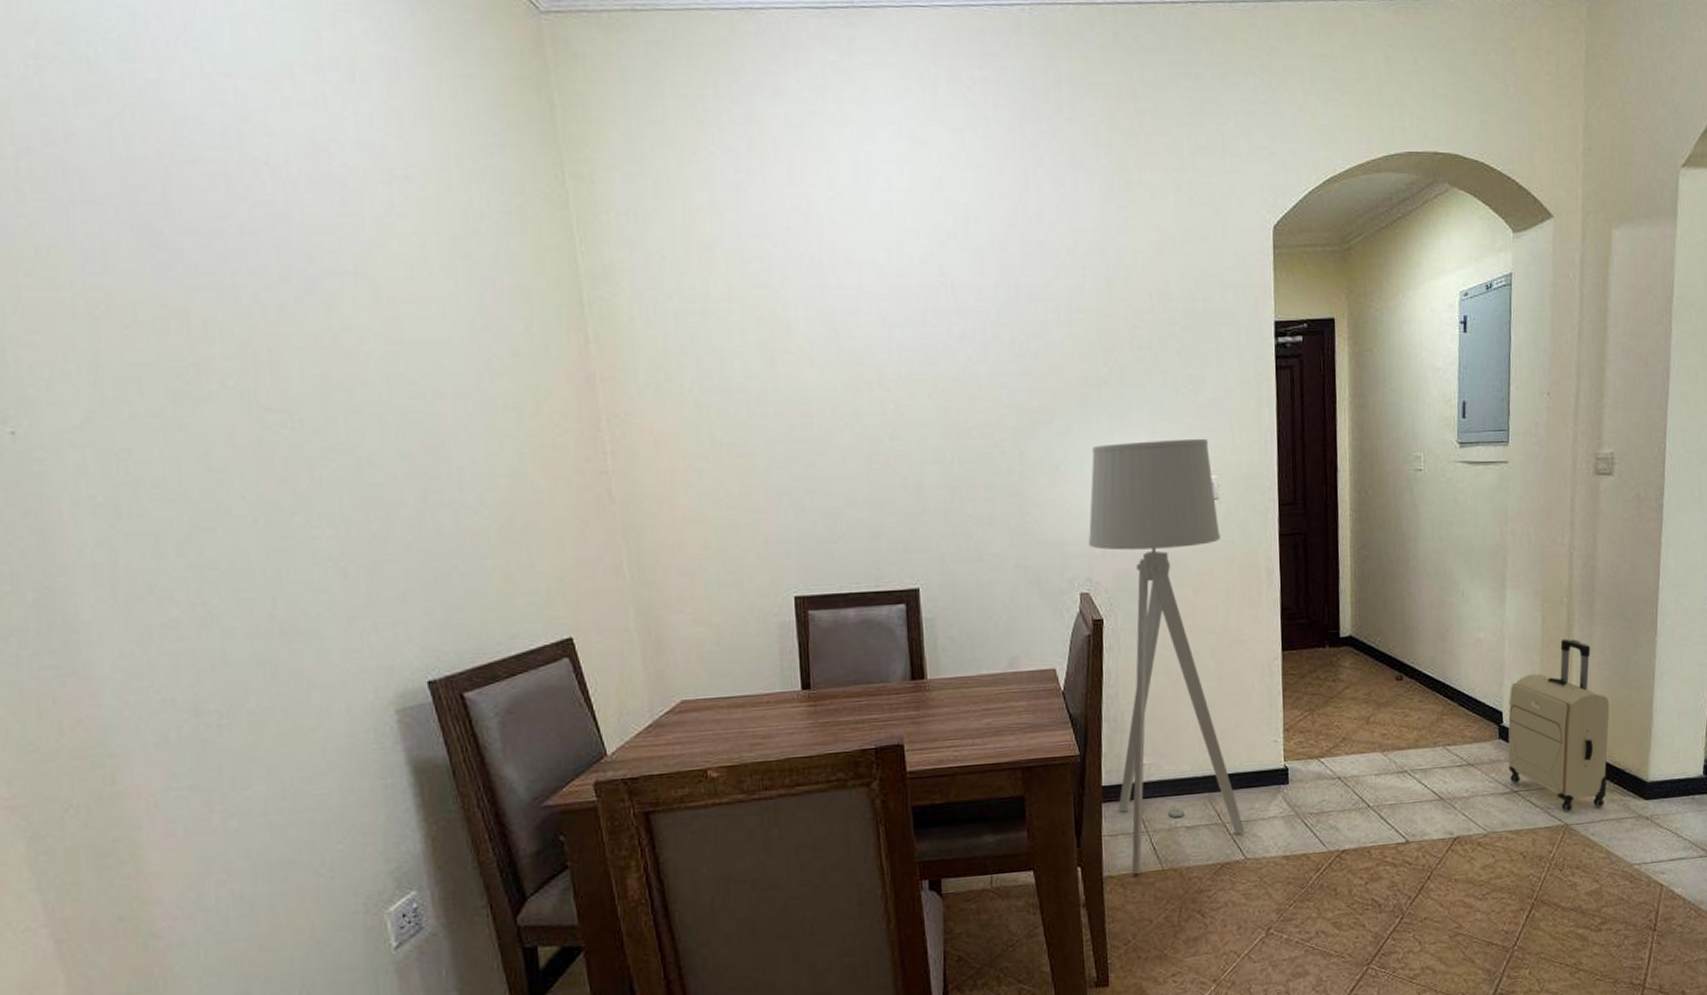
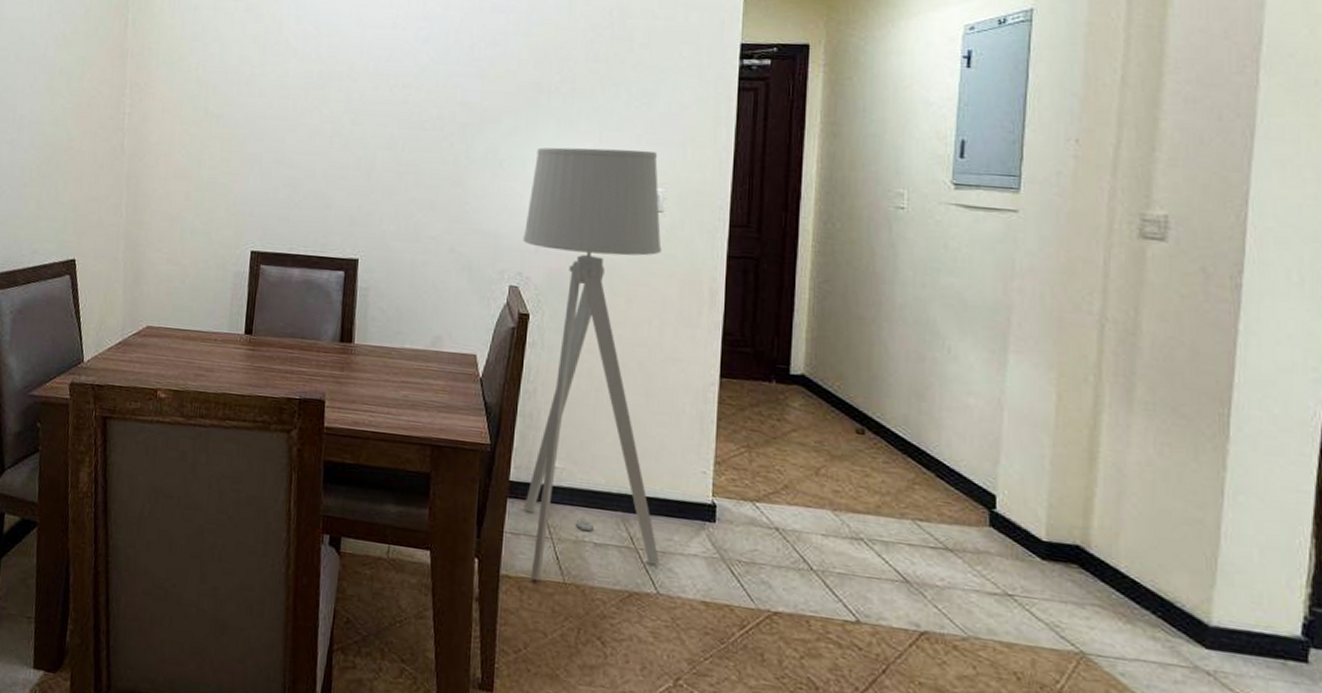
suitcase: present [1508,638,1610,812] -> none [1001,423,1153,643]

